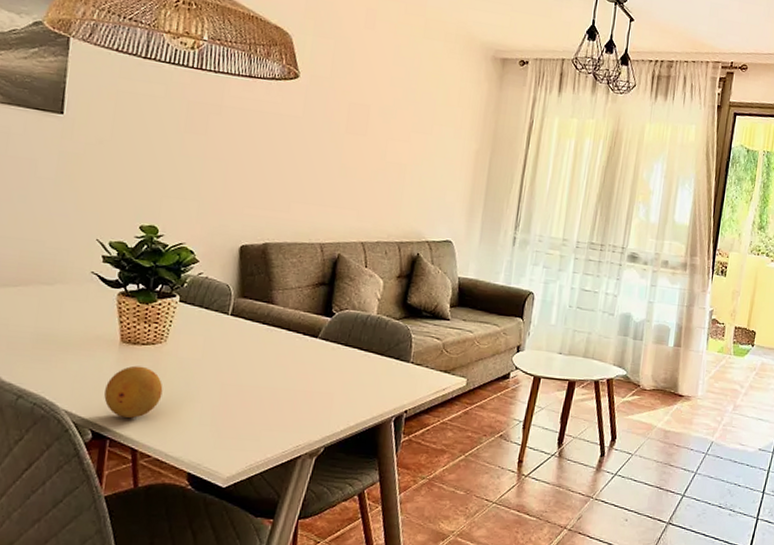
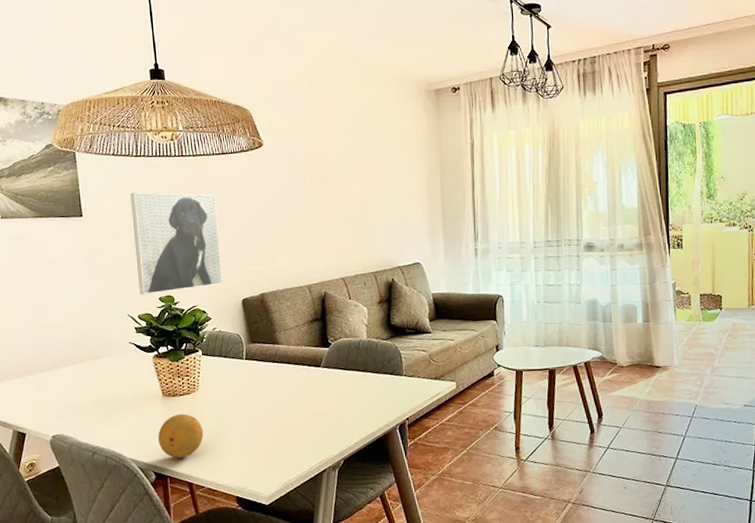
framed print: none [116,99,232,224] -> present [130,192,222,295]

